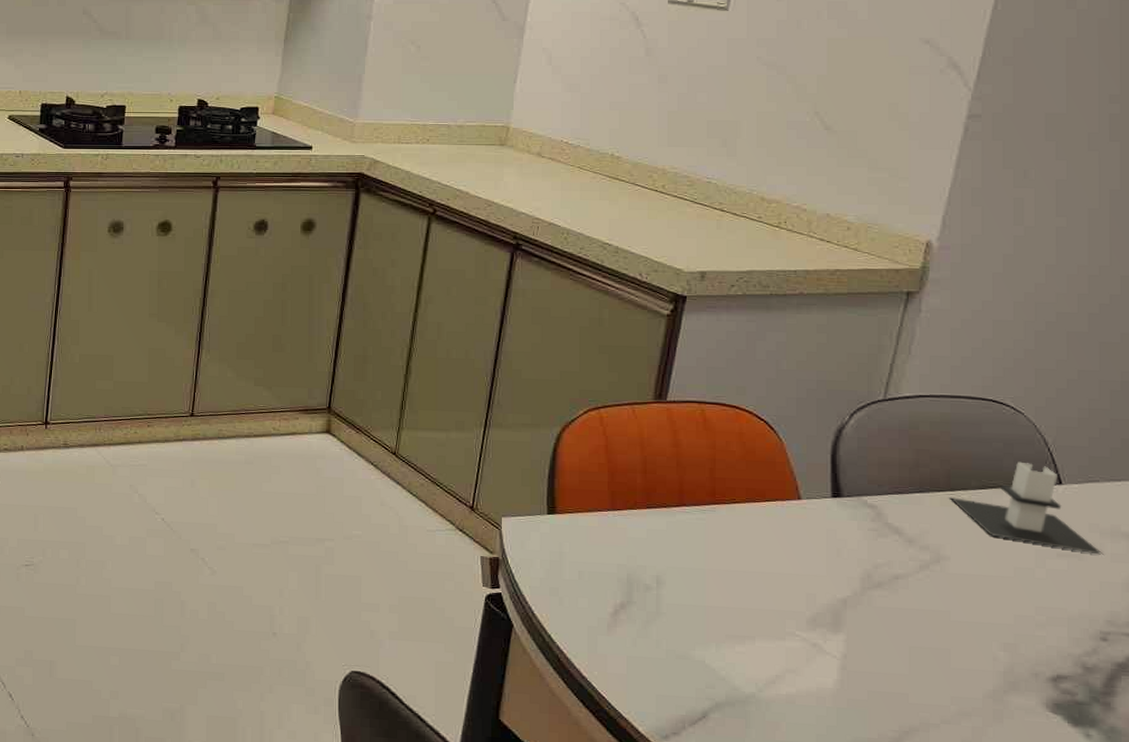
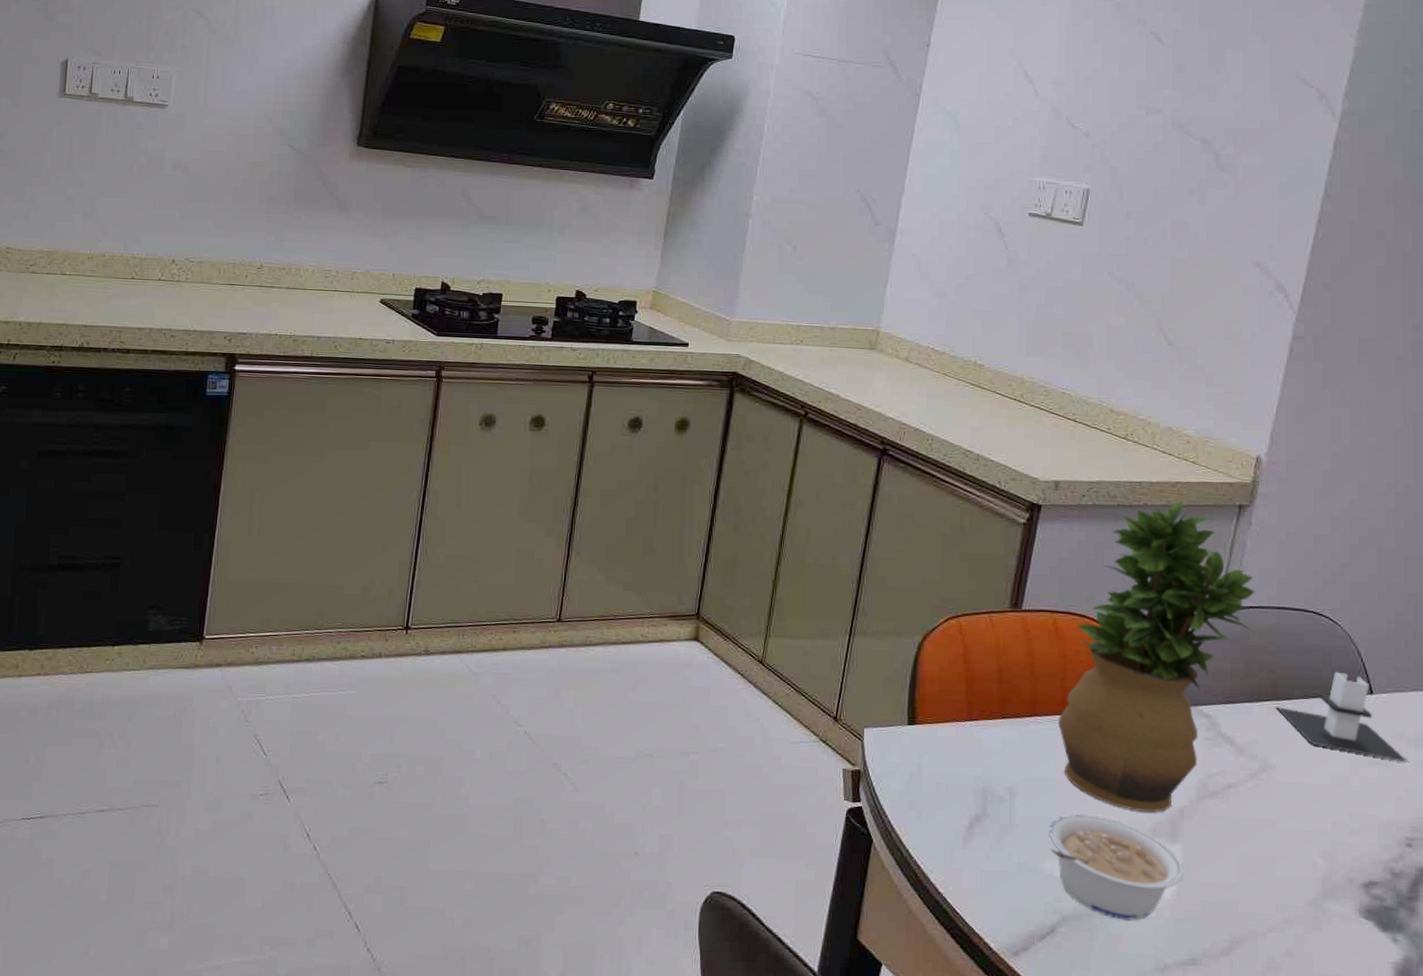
legume: none [698,601,847,709] -> present [1048,813,1183,921]
potted plant: none [707,289,926,603] -> present [1058,501,1255,813]

